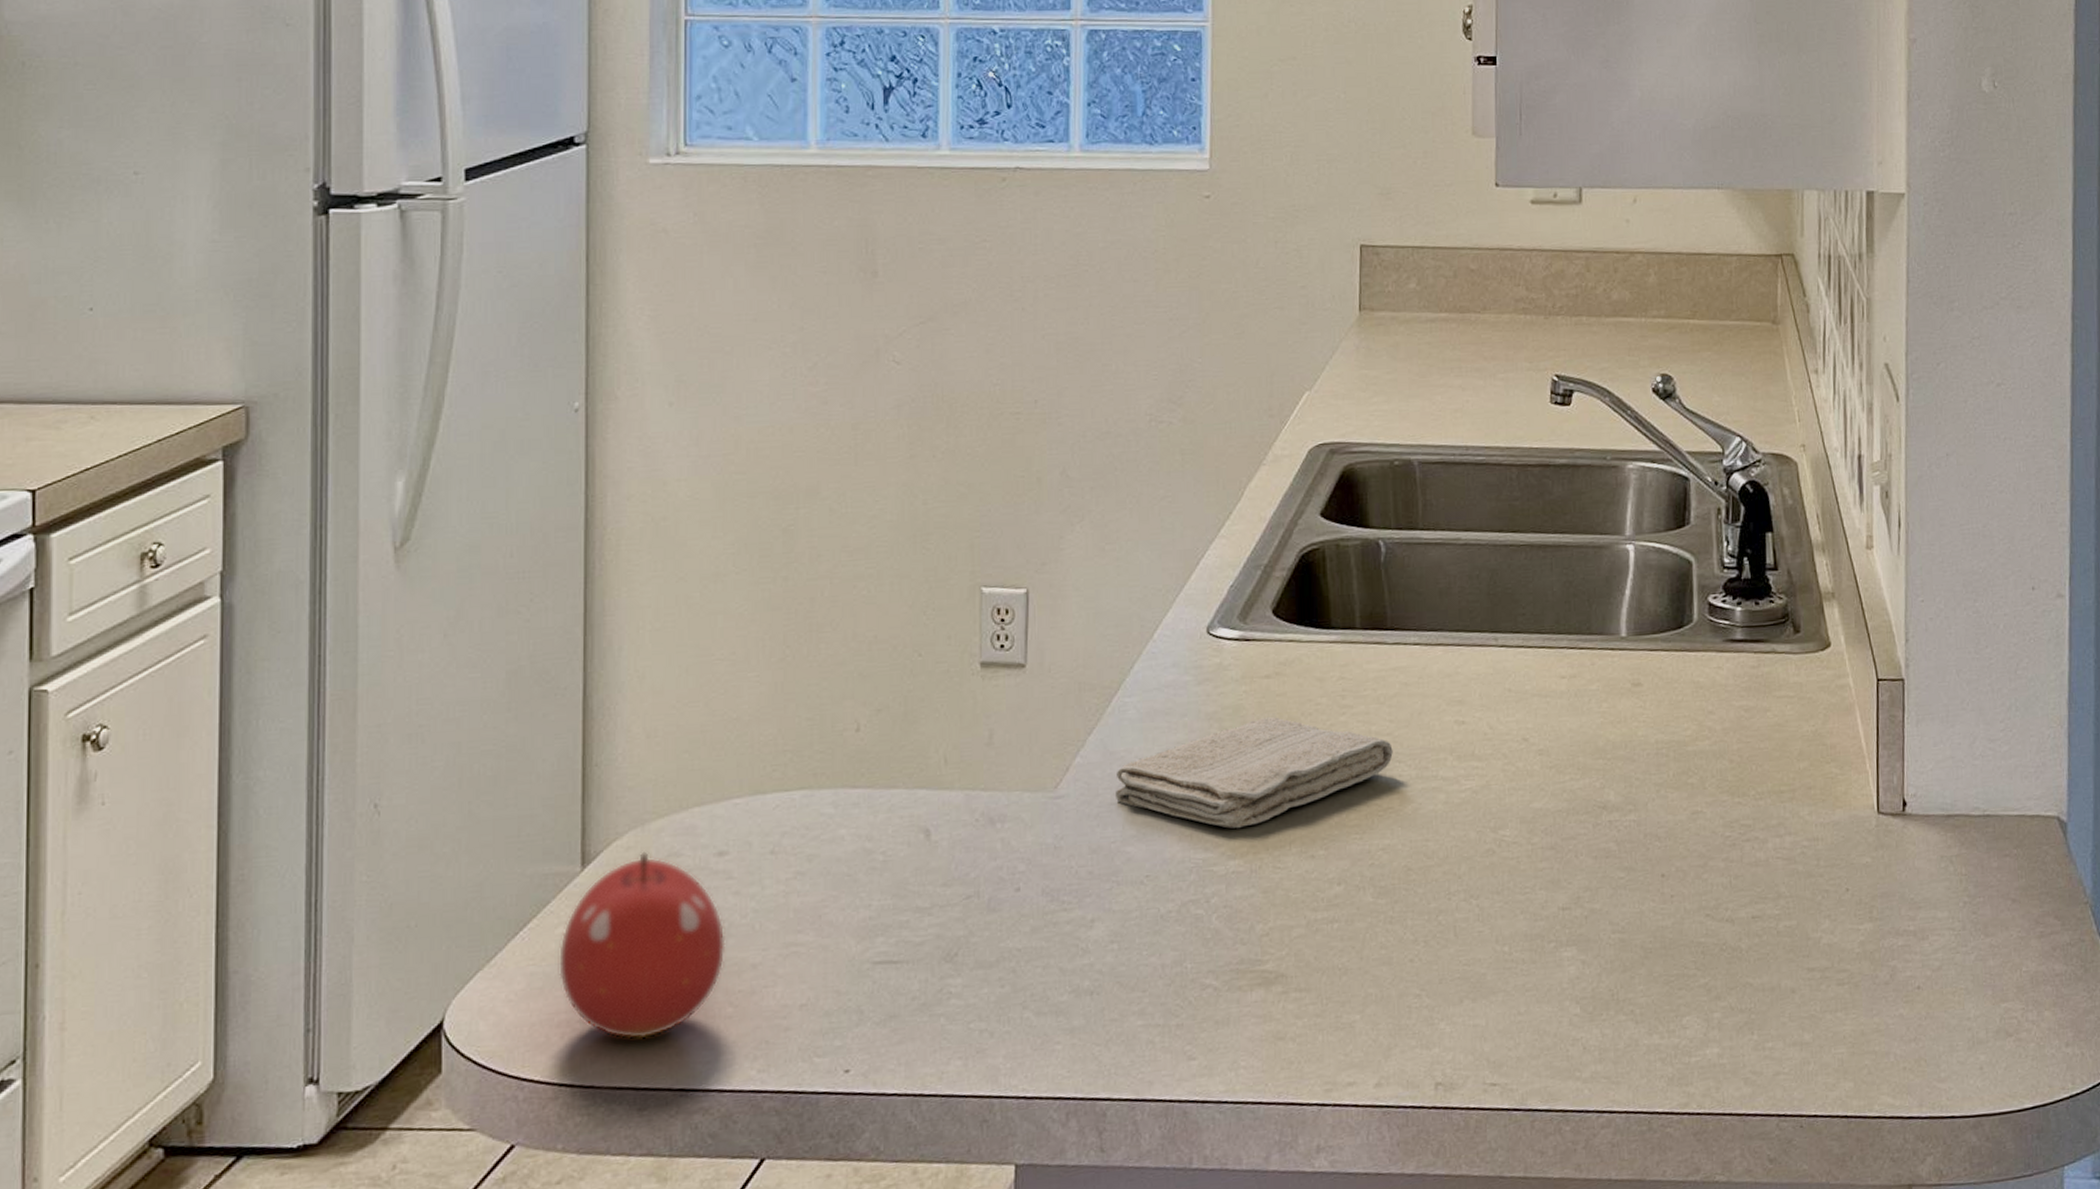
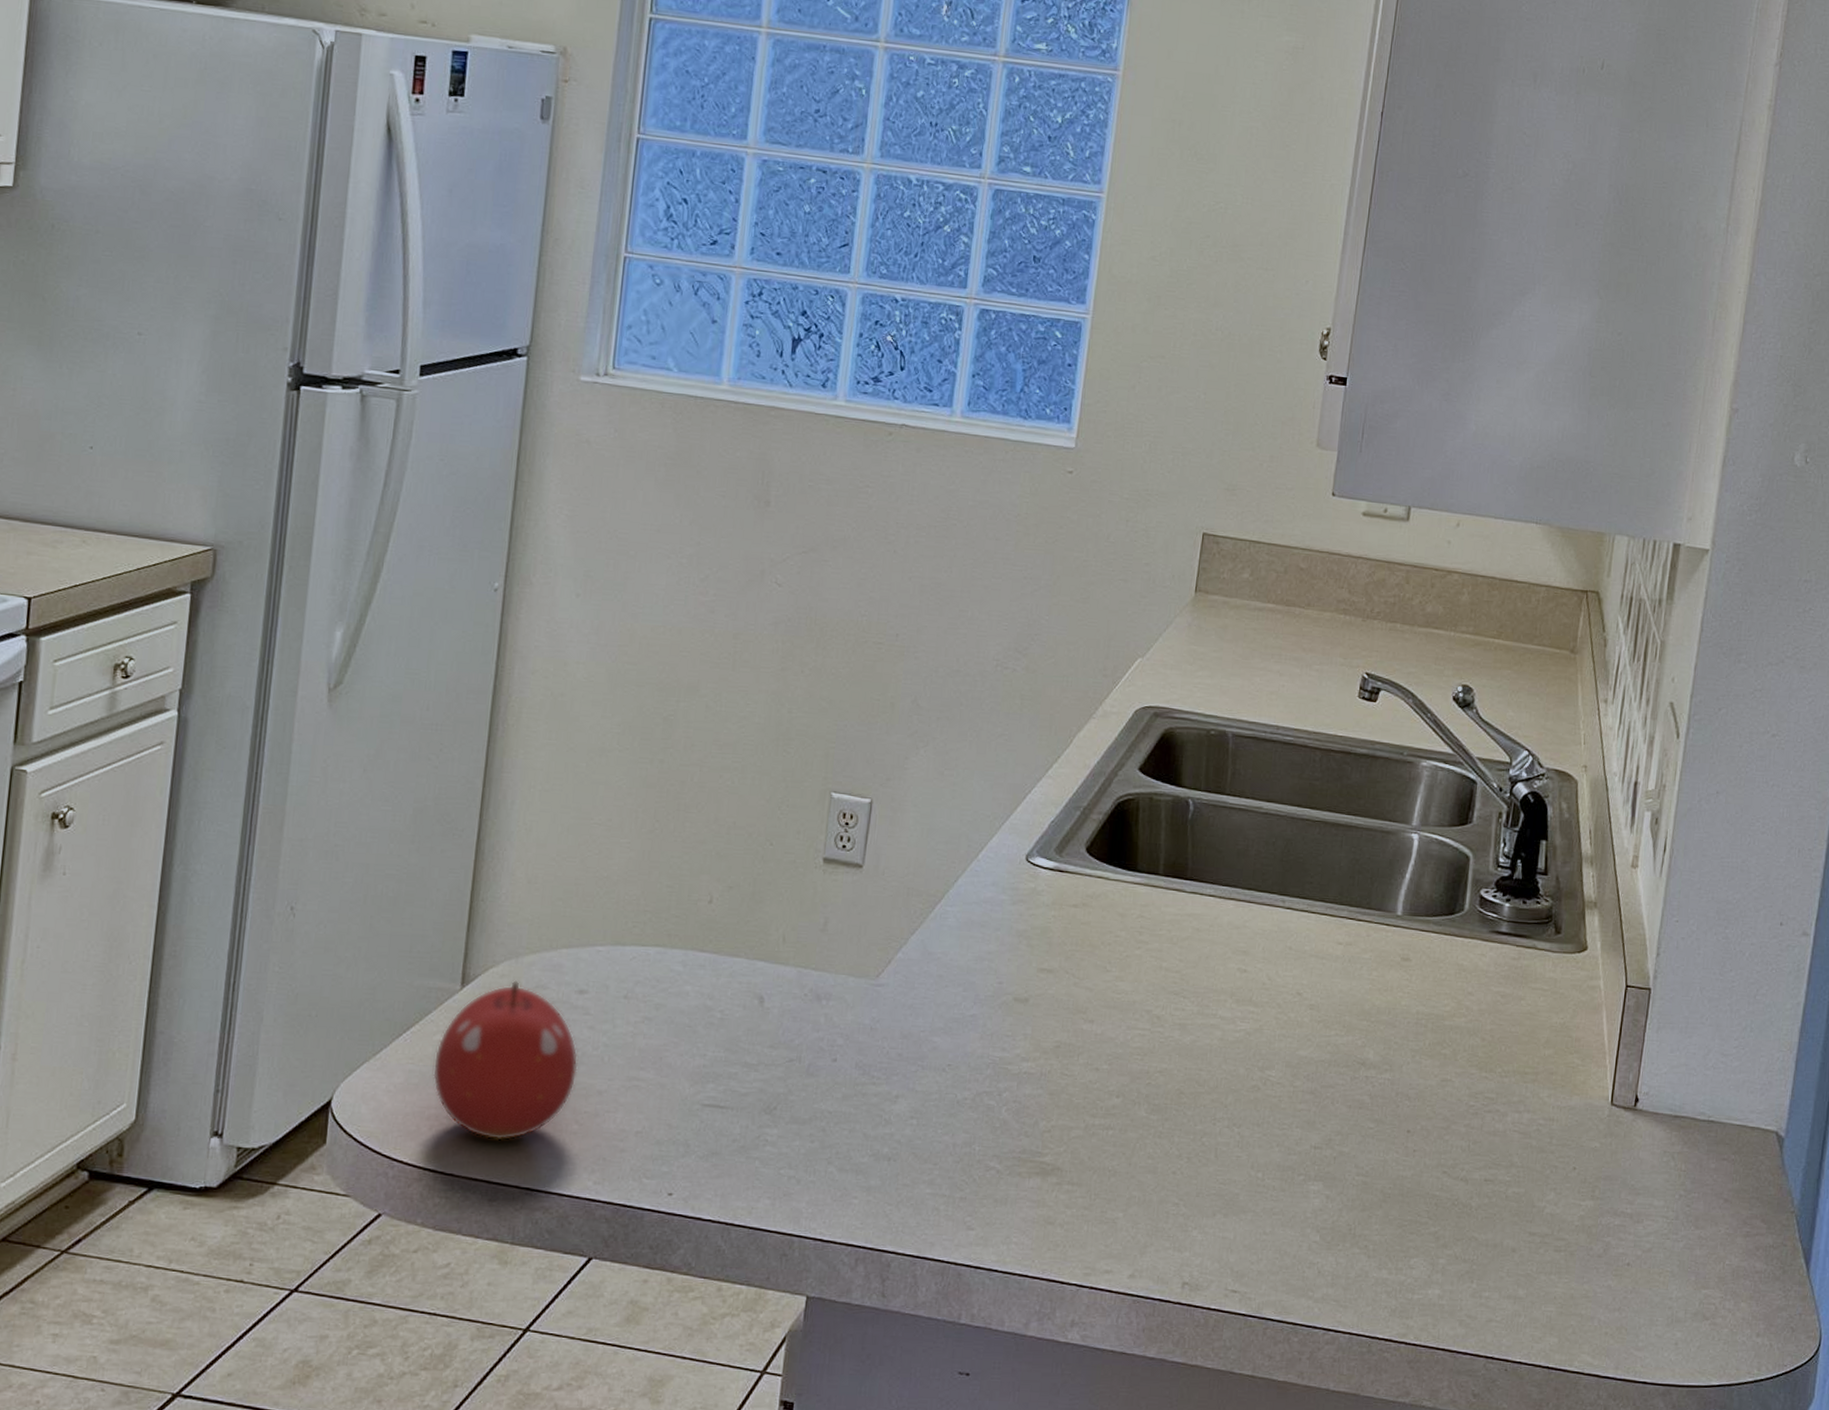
washcloth: present [1115,717,1393,829] -> none [928,941,1179,1036]

